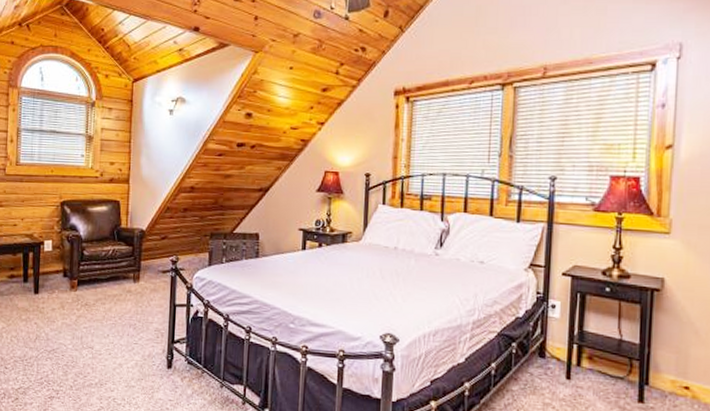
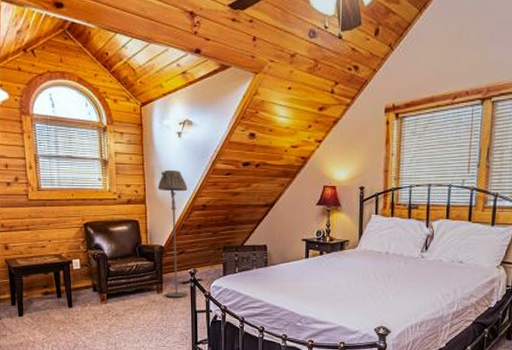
floor lamp: none [142,148,176,289] -> present [157,169,188,298]

